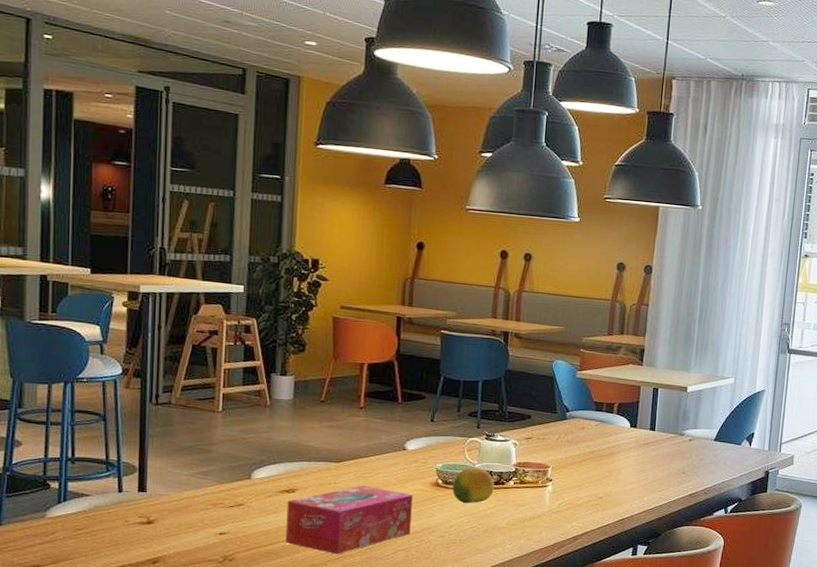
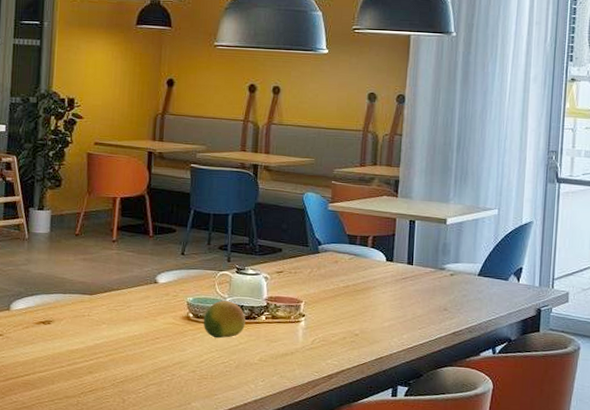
tissue box: present [285,485,413,555] -> none [41,317,164,387]

